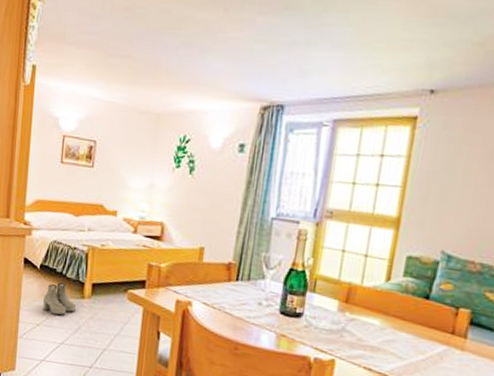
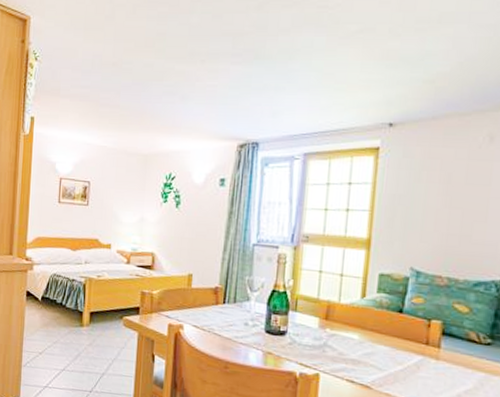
boots: present [43,282,76,316] -> none [45,312,75,344]

